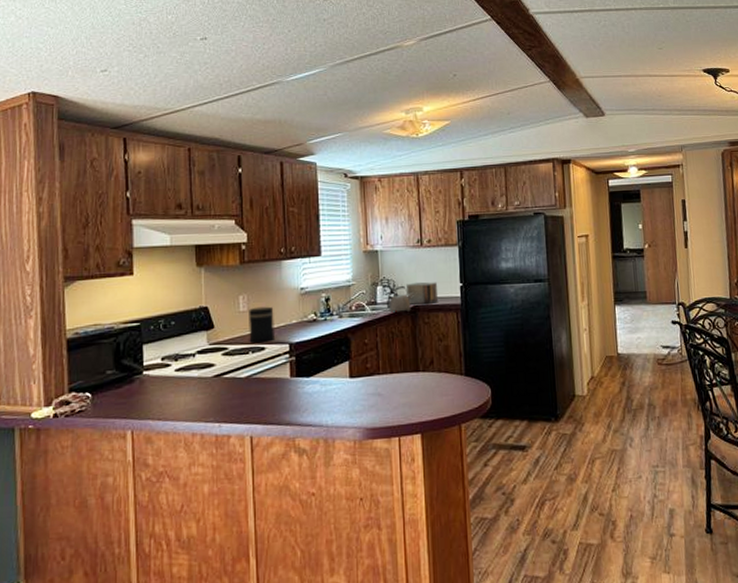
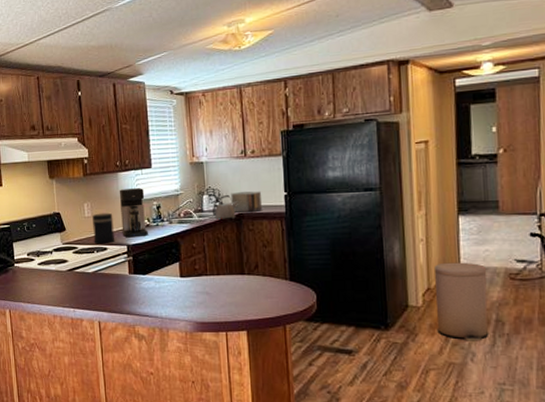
coffee maker: none [282,278,314,335] -> present [119,188,148,238]
pedal bin: none [597,350,644,426] -> present [435,262,489,340]

